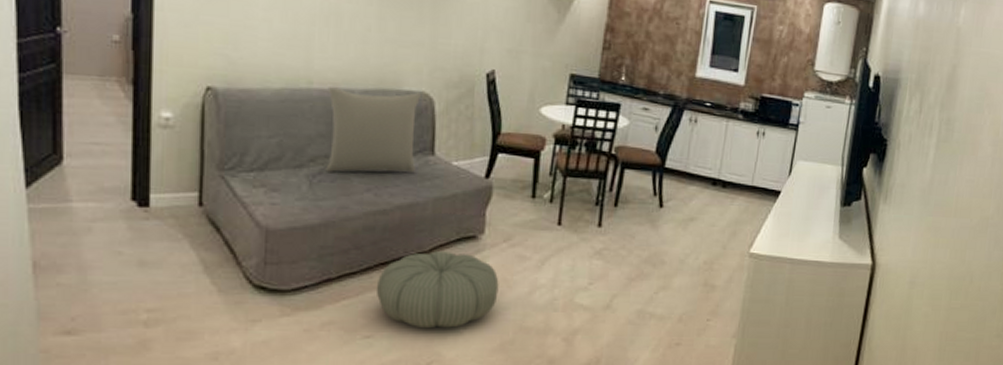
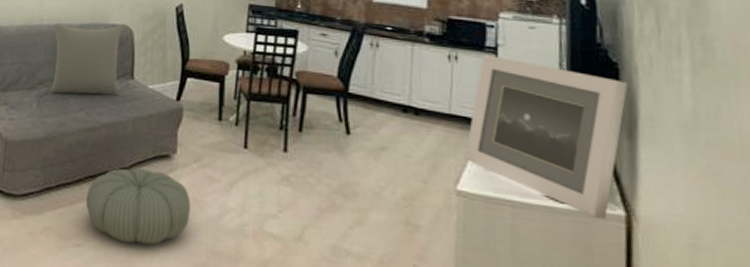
picture frame: none [760,130,891,269] -> present [465,54,628,220]

